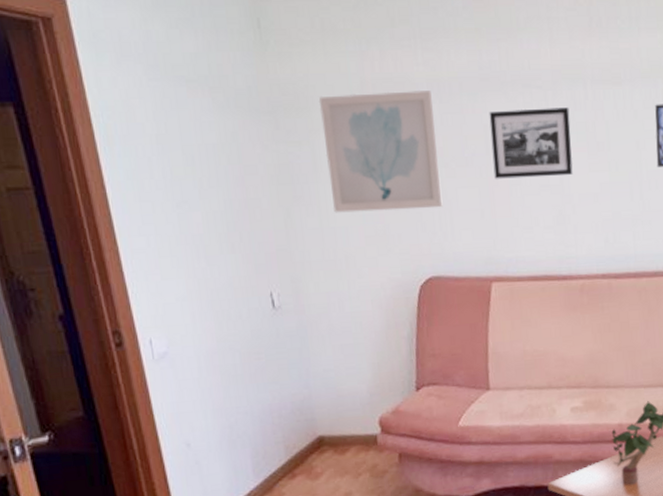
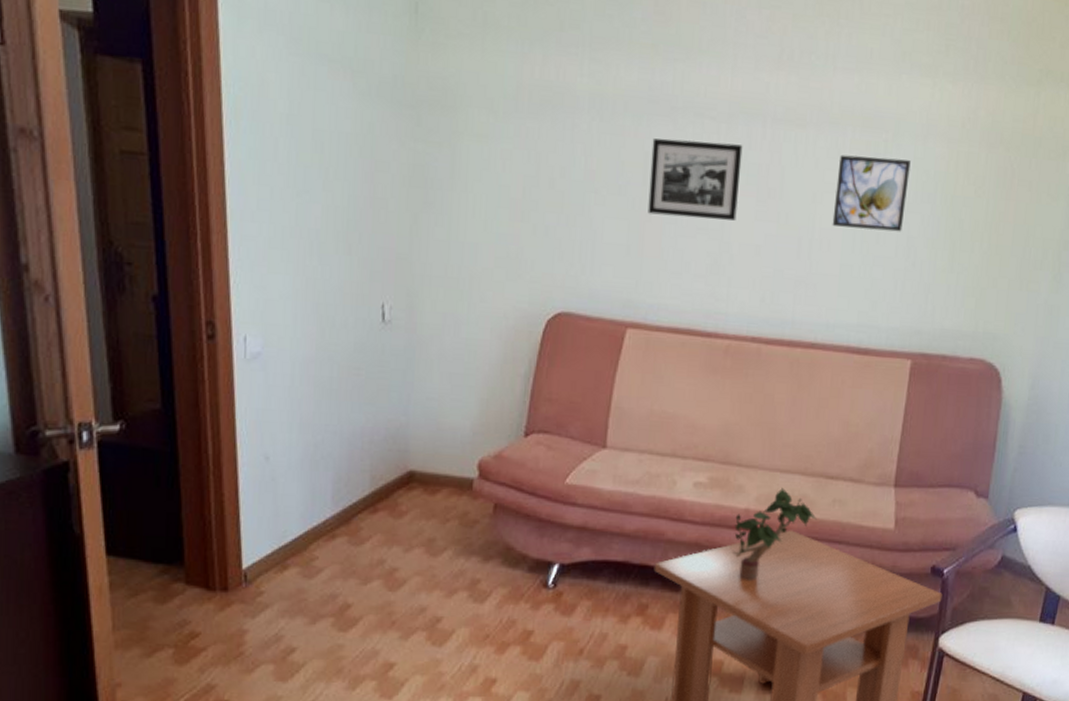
wall art: present [318,91,443,213] -> none [465,95,592,237]

